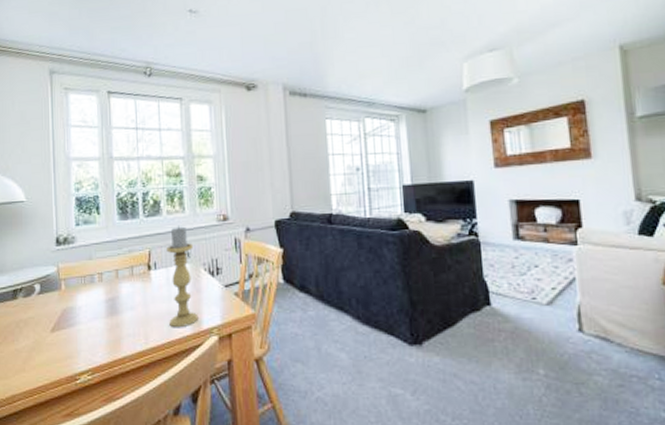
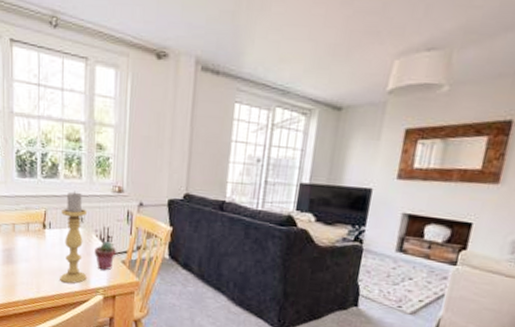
potted succulent: none [204,274,227,307] -> present [94,241,116,271]

